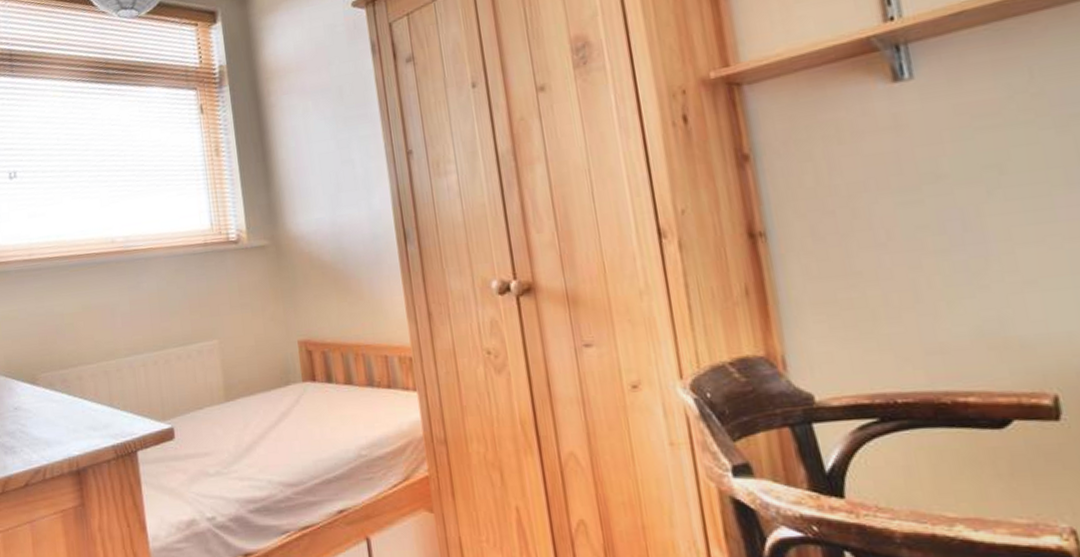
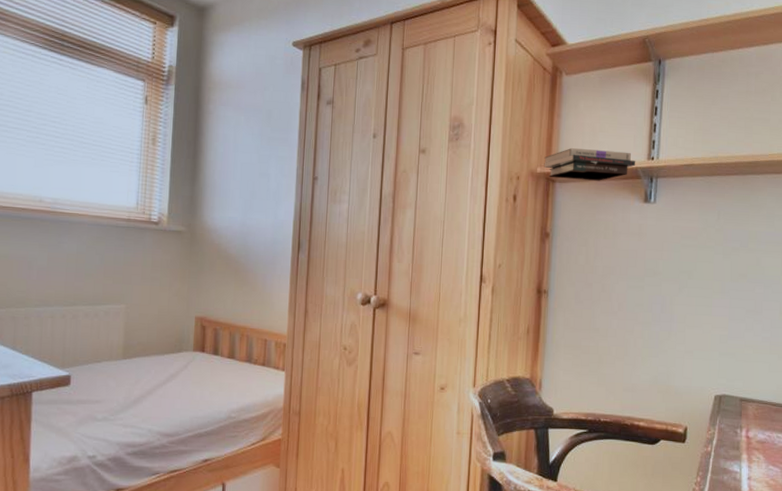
books: none [717,19,866,81] -> present [544,148,636,181]

